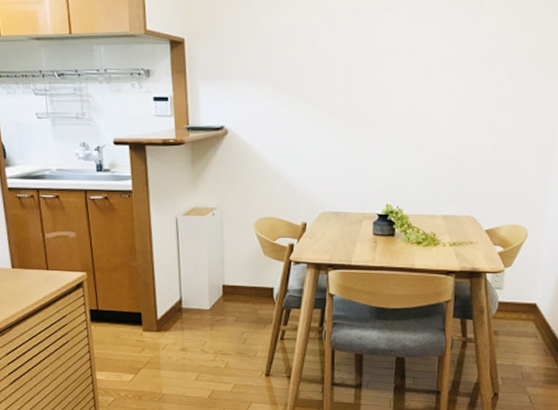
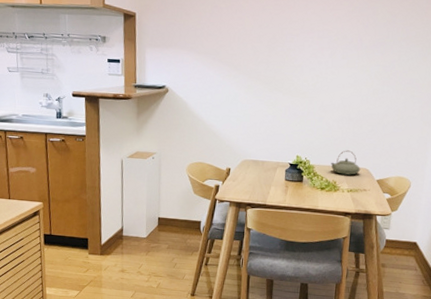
teapot: none [428,195,466,226] -> present [331,150,361,175]

